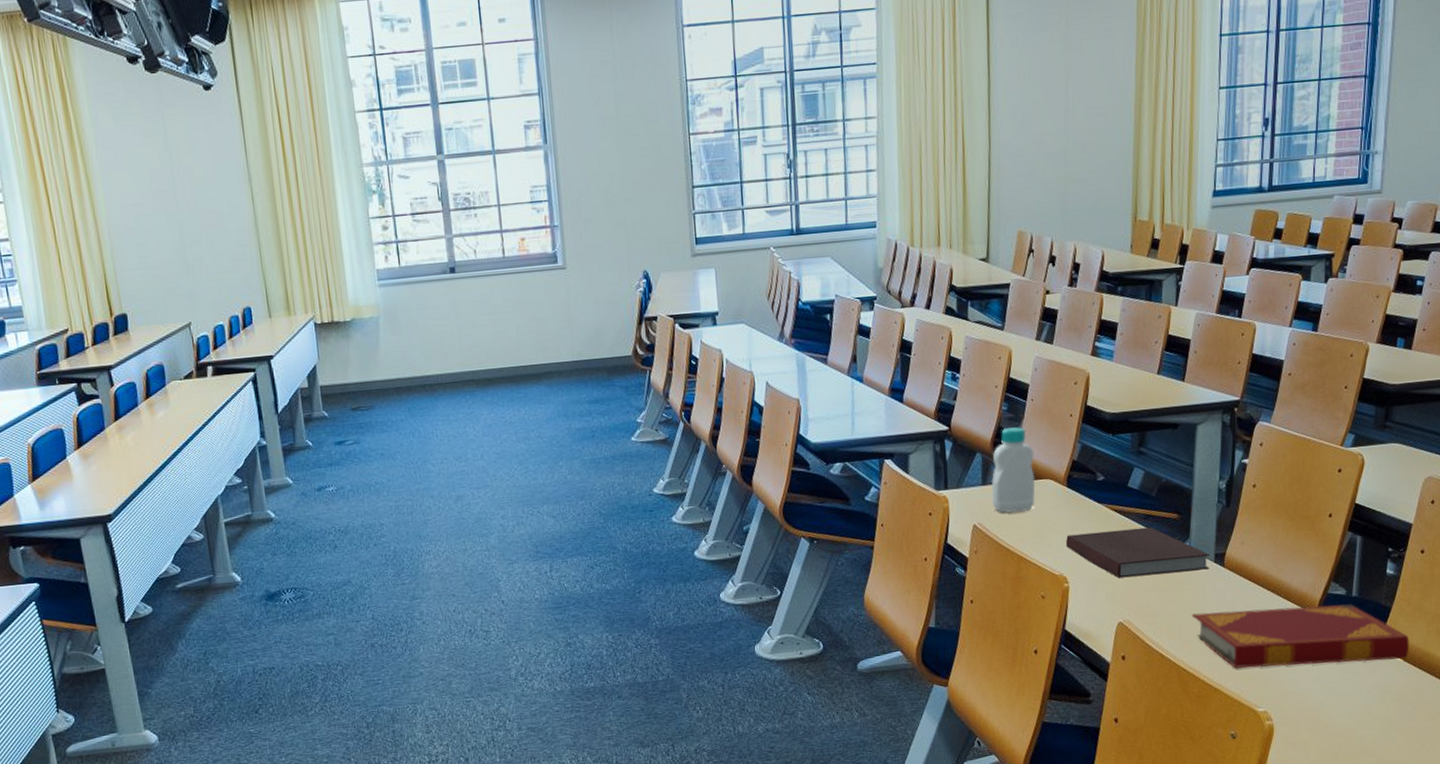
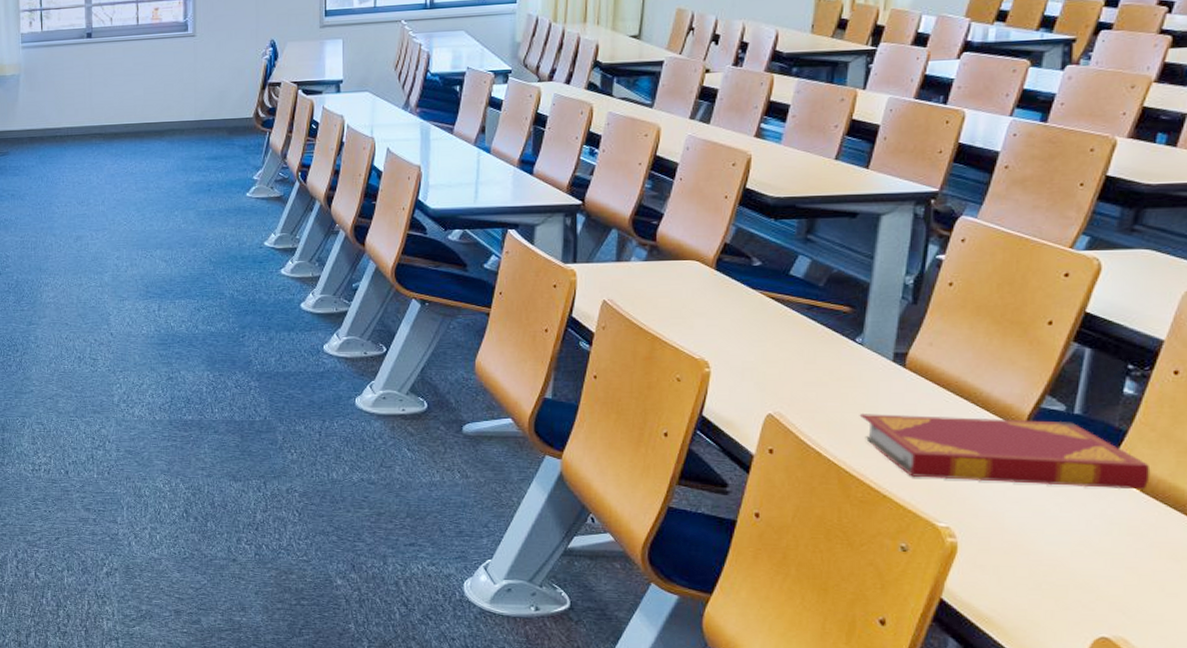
bottle: present [991,427,1035,513] -> none [626,206,679,291]
notebook: present [1066,527,1210,578] -> none [710,318,888,368]

